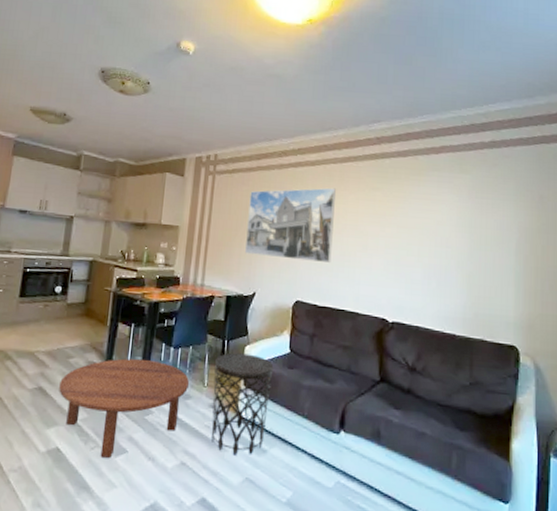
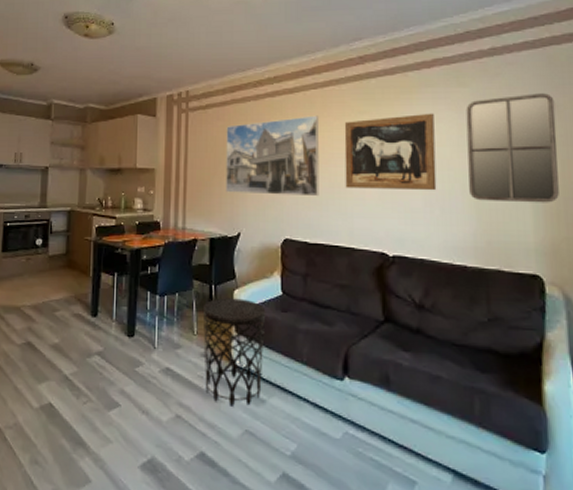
coffee table: present [59,358,190,458] -> none [47,309,179,412]
wall art: none [355,194,438,265] -> present [344,113,437,191]
home mirror: none [463,185,540,283] -> present [466,93,559,203]

